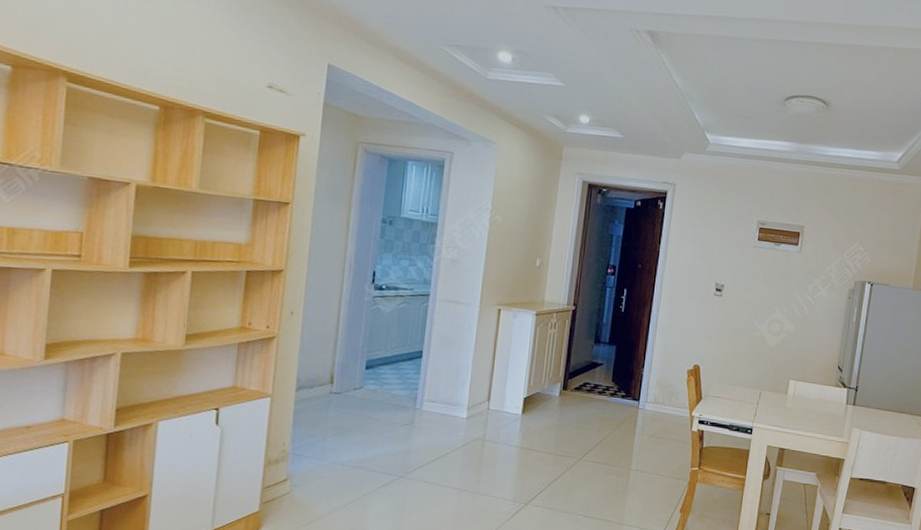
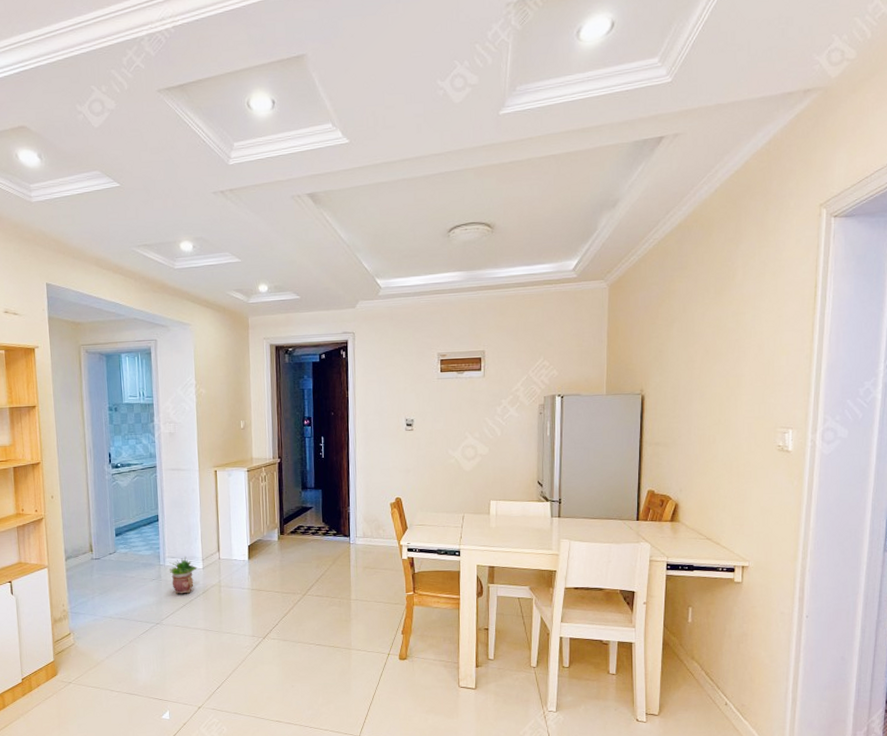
potted plant: none [426,402,460,445] -> present [169,557,197,594]

